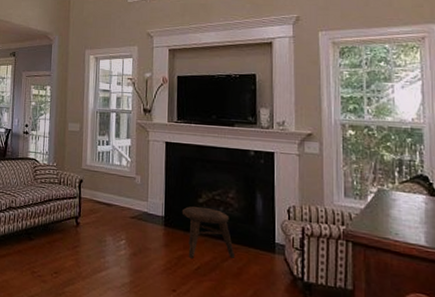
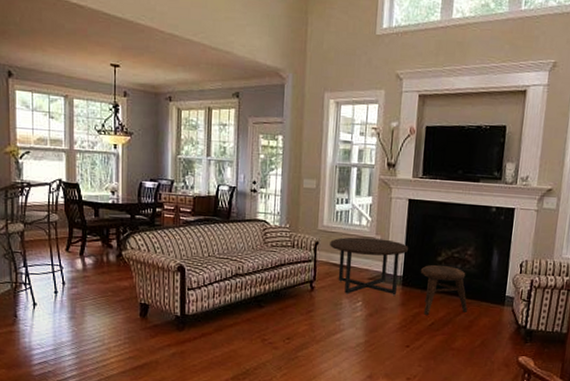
coffee table: none [93,176,169,237] -> present [330,237,409,297]

